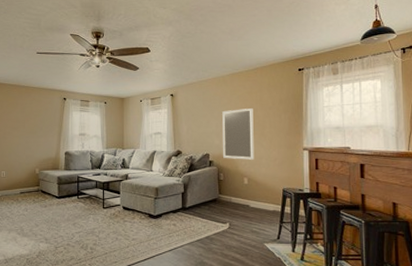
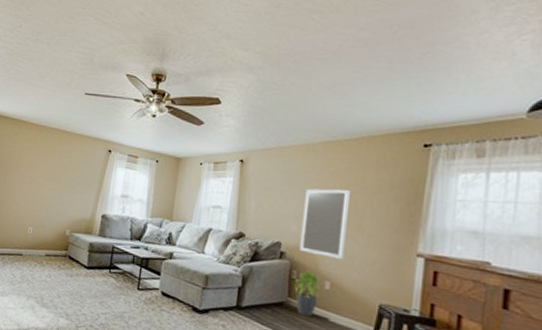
potted plant: none [223,172,242,206] -> present [294,270,323,317]

